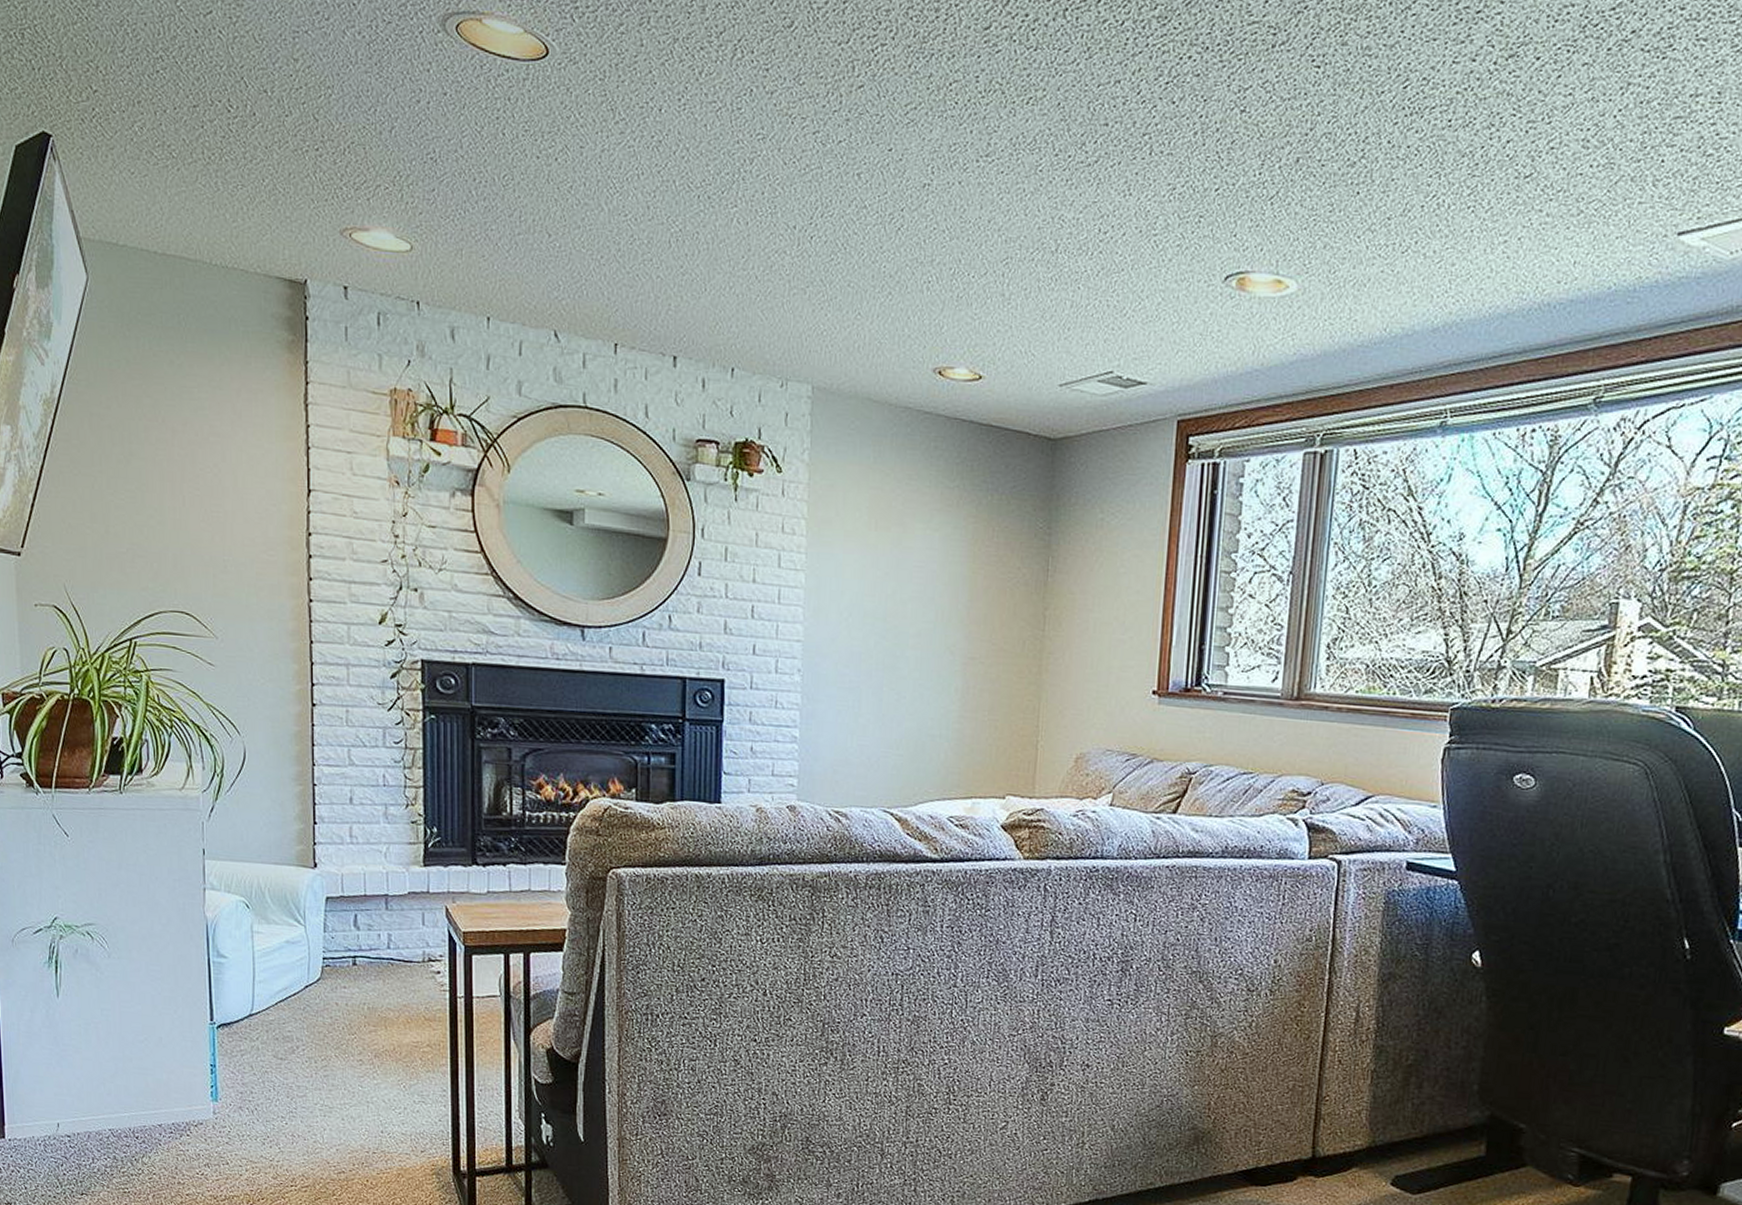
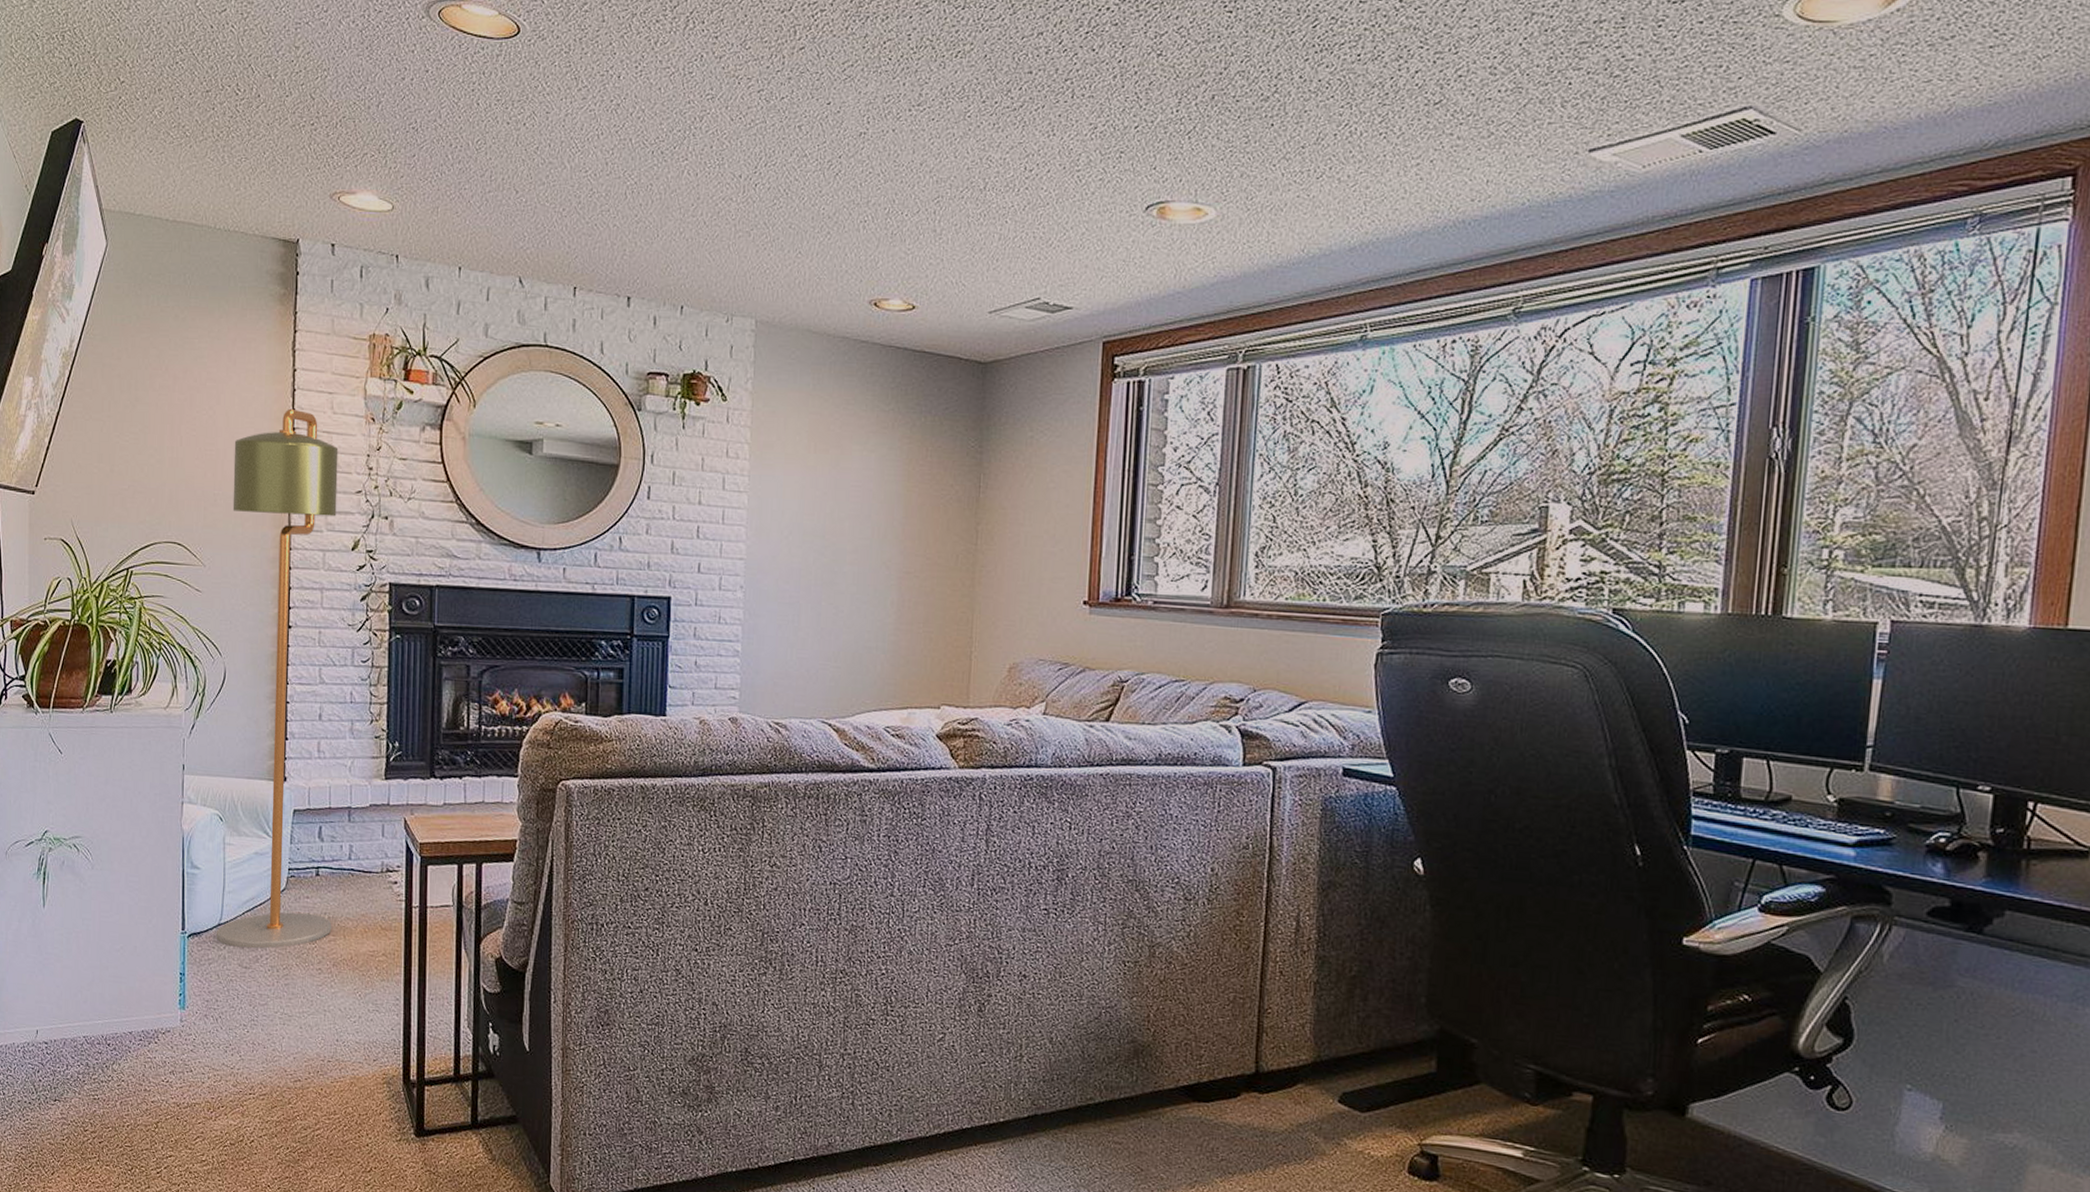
floor lamp: none [244,468,372,1040] -> present [216,408,339,949]

